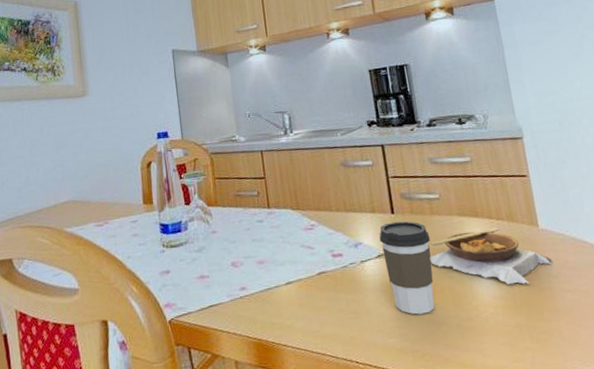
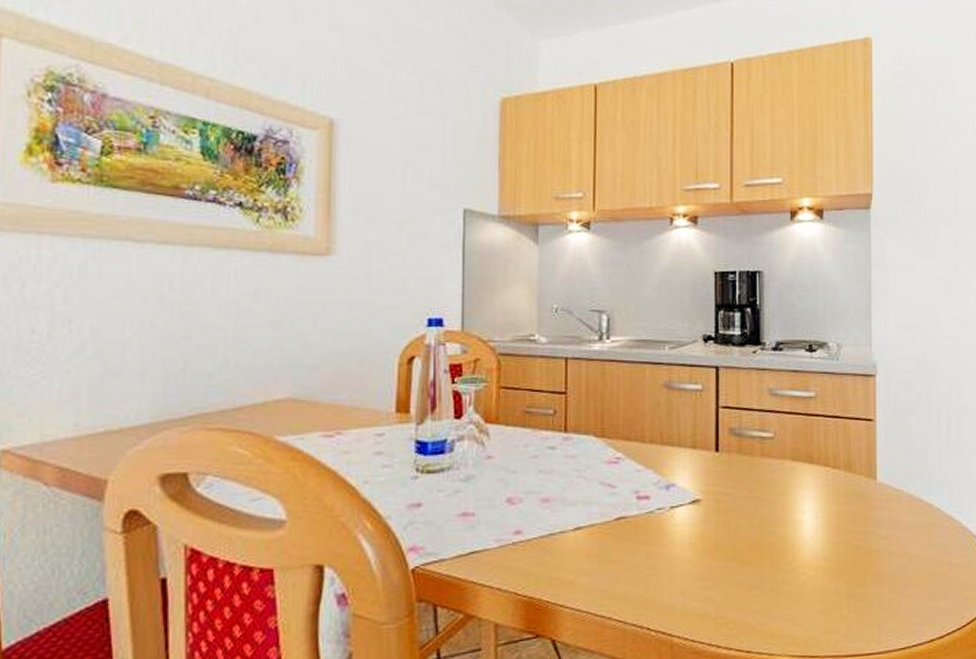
coffee cup: present [379,221,435,315] -> none [697,461,756,574]
soup bowl: present [430,227,552,285] -> none [752,477,884,545]

